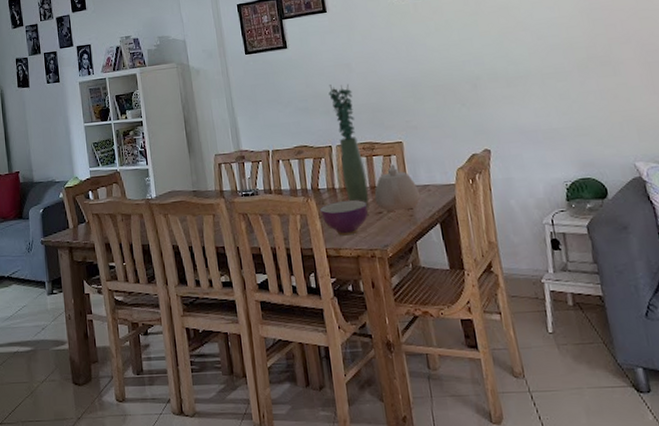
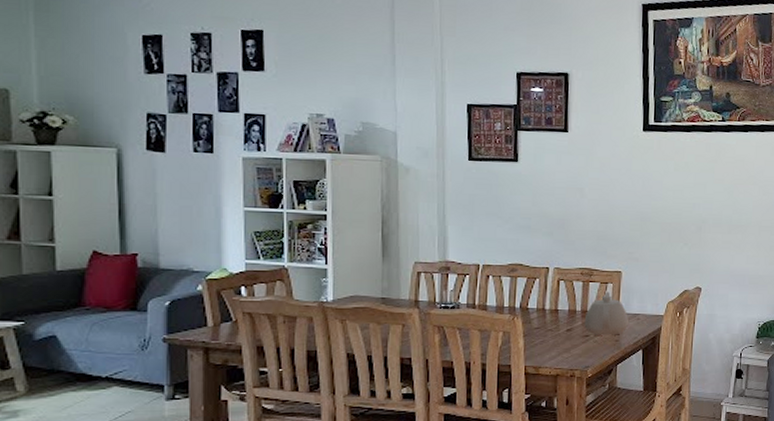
bowl: present [320,200,369,236] -> none [526,321,576,355]
vase: present [329,84,370,212] -> none [555,206,580,334]

